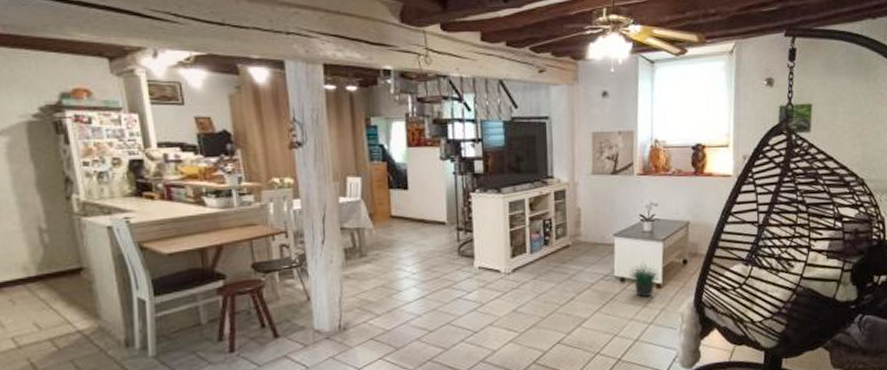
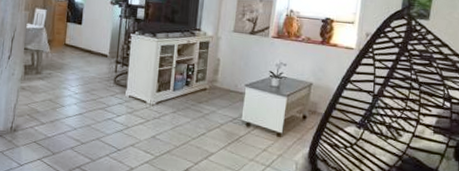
potted plant: present [628,262,661,297] -> none [253,112,282,142]

